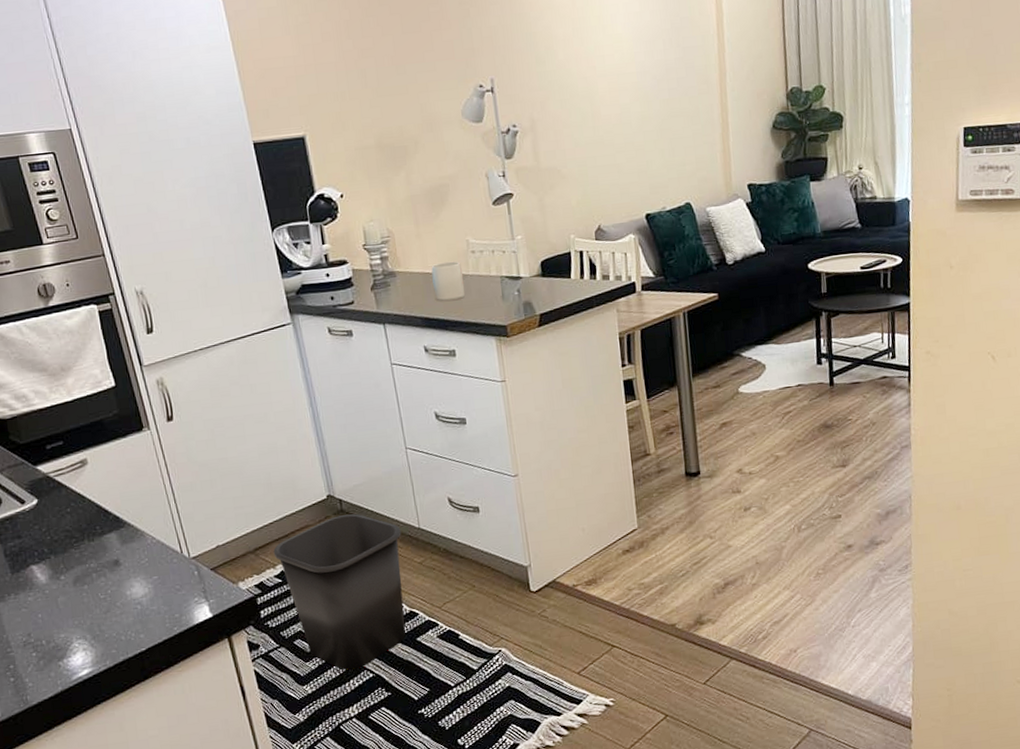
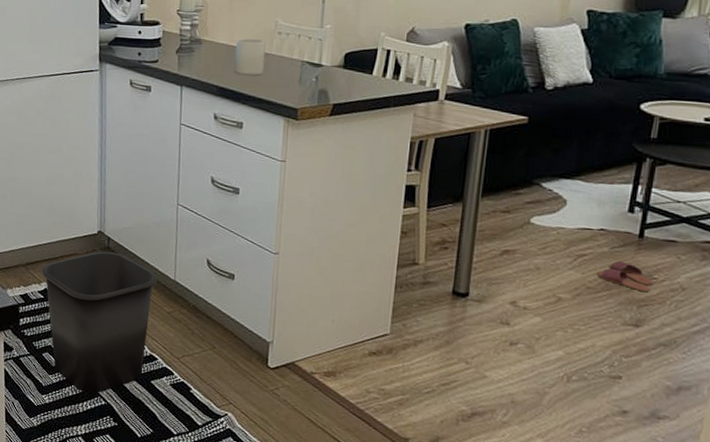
slippers: none [804,410,851,435] -> present [598,260,655,293]

